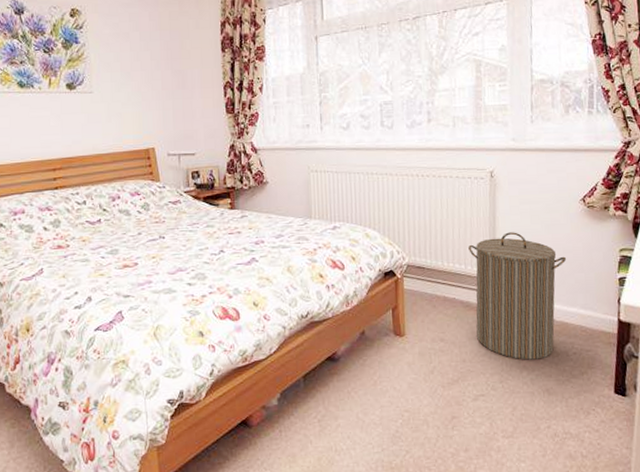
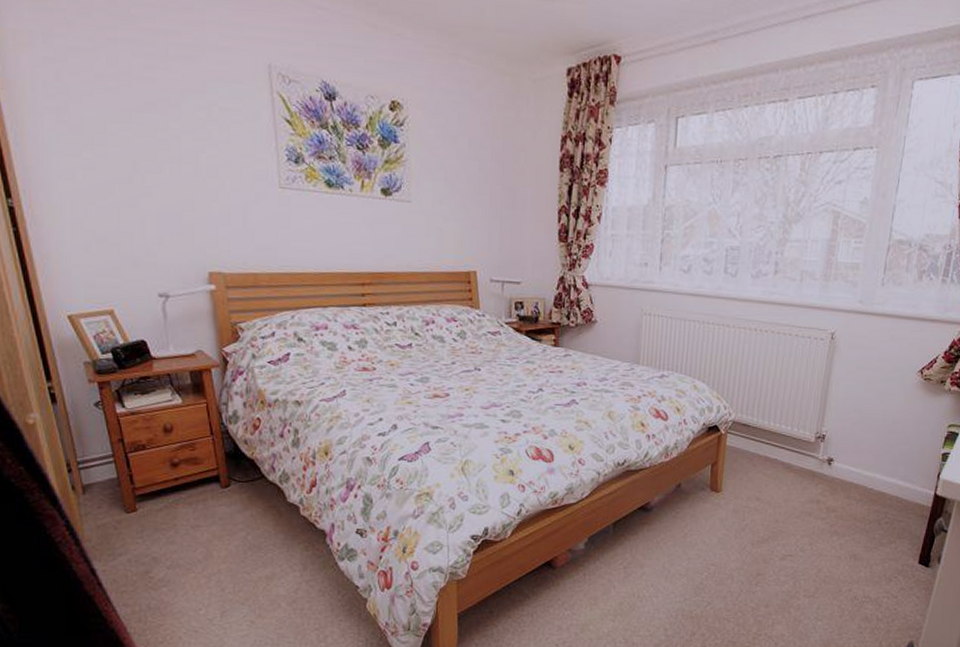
laundry hamper: present [468,232,567,360] -> none [793,397,895,526]

